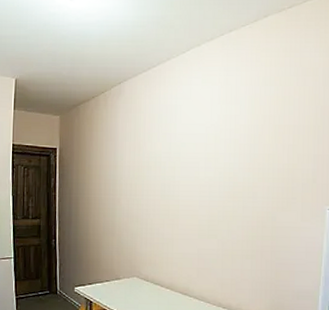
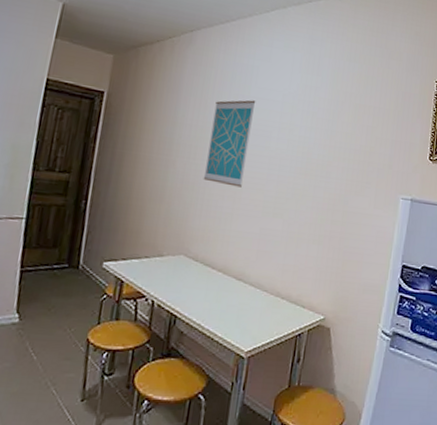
wall art: none [145,137,182,215] -> present [203,100,256,188]

